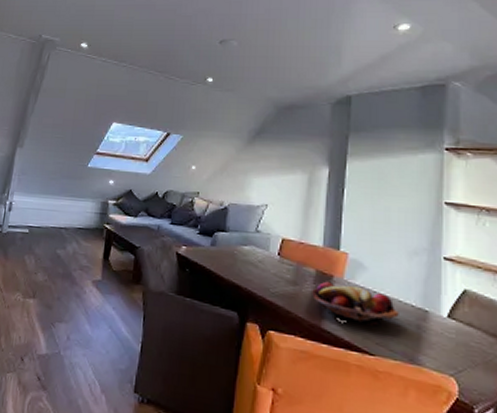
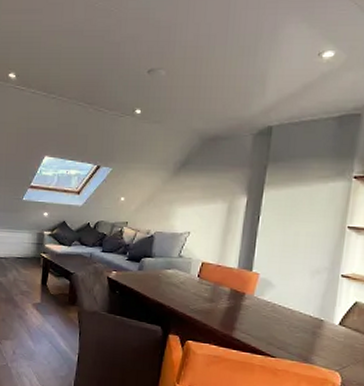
fruit basket: present [312,281,399,326] -> none [226,298,299,334]

